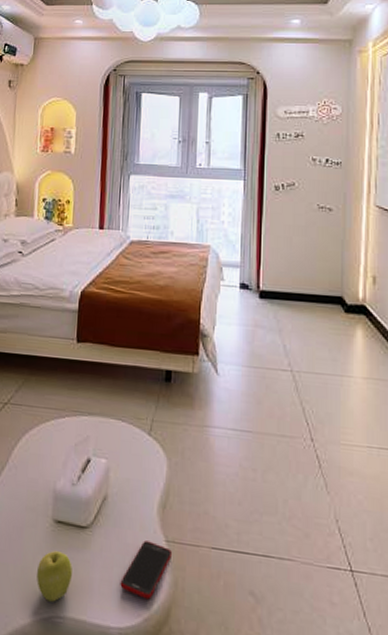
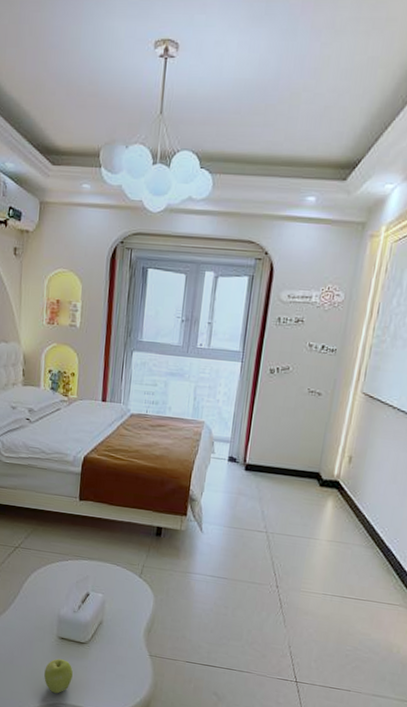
cell phone: present [120,540,173,600] -> none [111,654,155,695]

